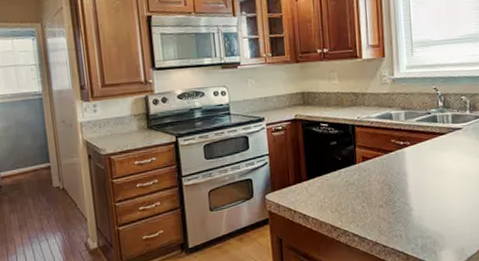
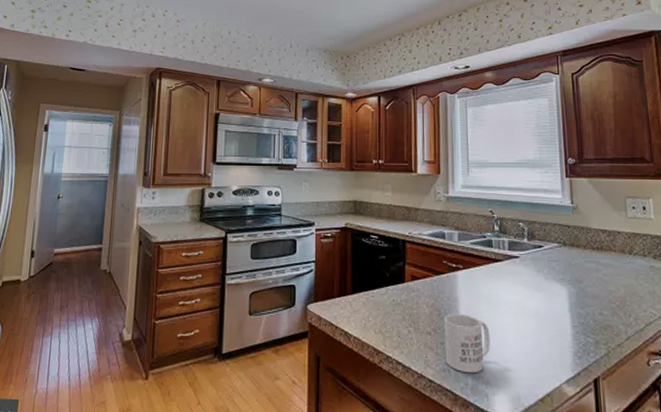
mug: none [394,185,437,236] -> present [444,314,490,374]

